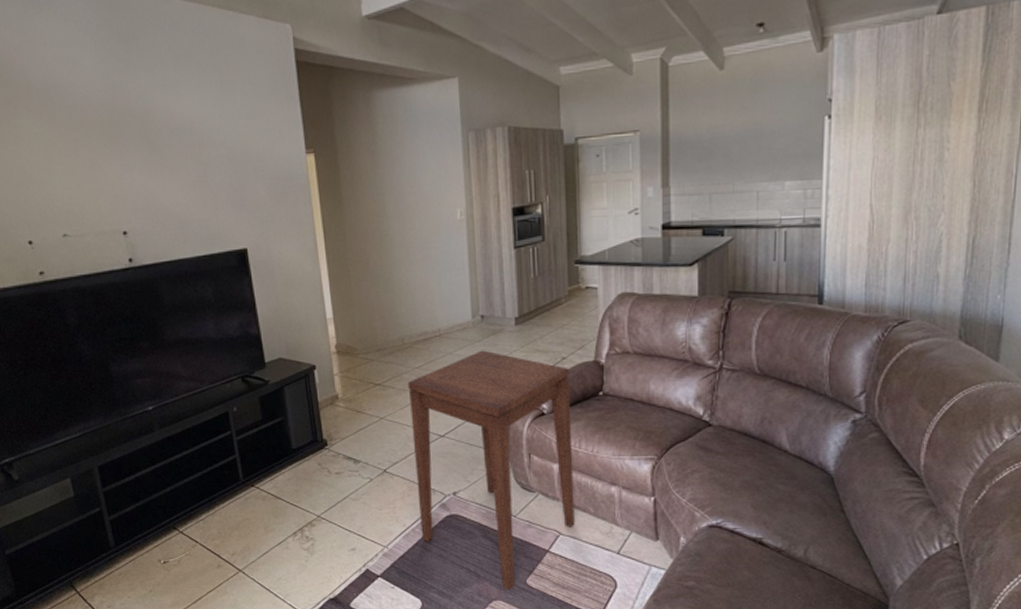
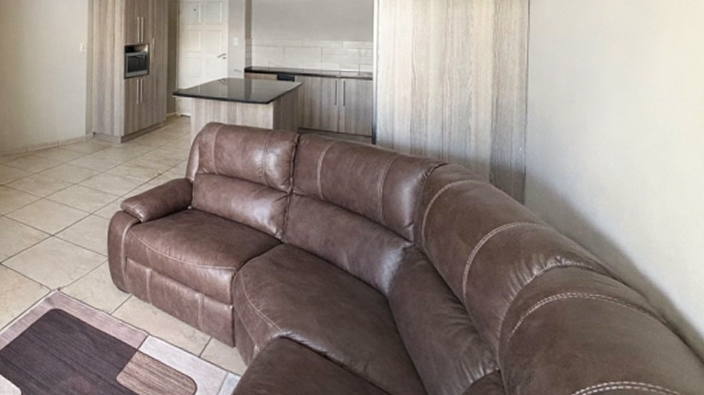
side table: present [407,350,575,591] -> none [27,162,164,387]

